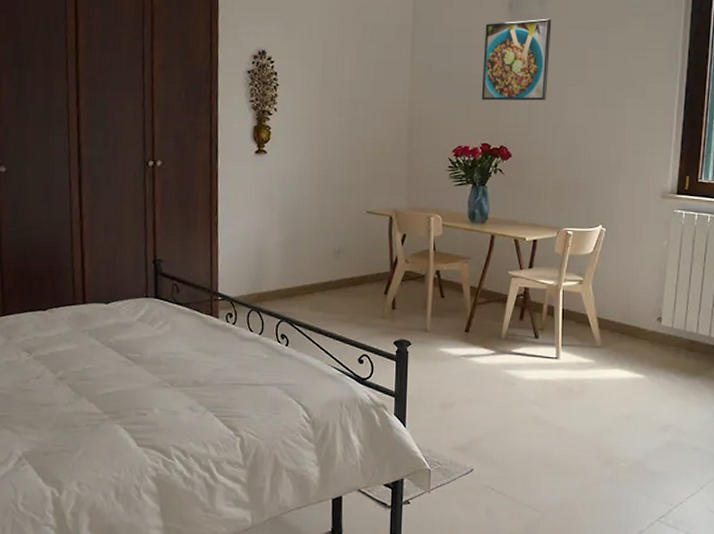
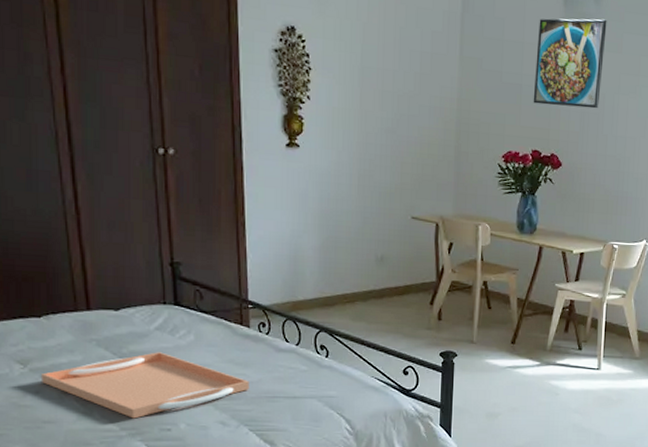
serving tray: none [42,341,216,403] -> present [40,352,249,419]

